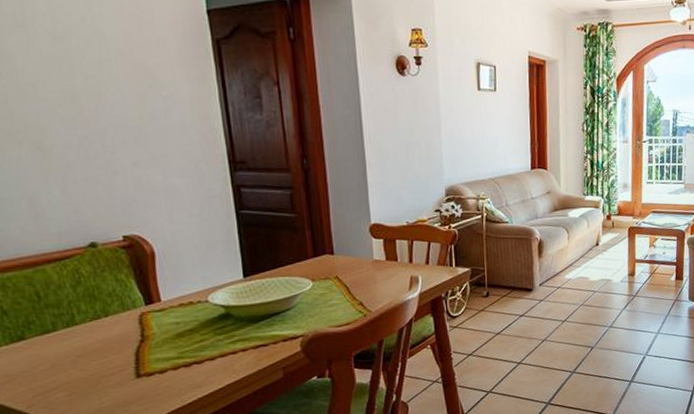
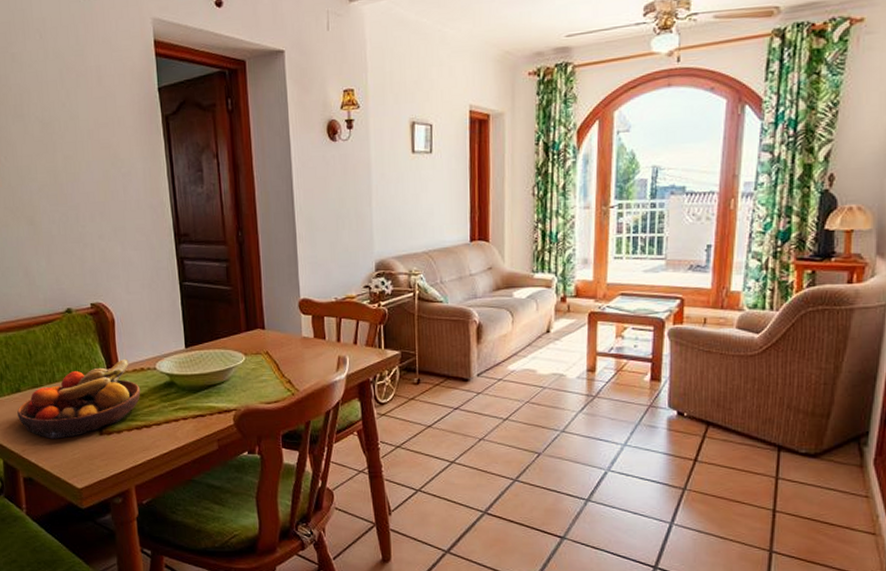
fruit bowl: none [20,293,190,389] -> present [17,358,141,439]

